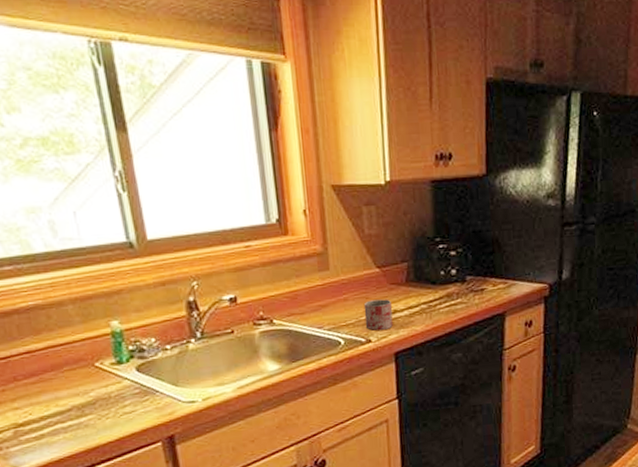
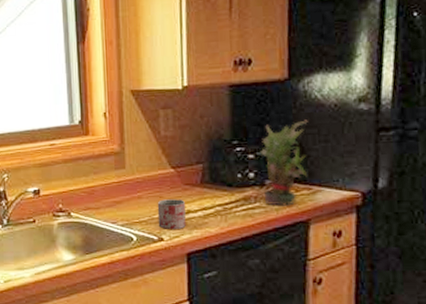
potted plant: none [460,216,504,301] -> present [259,120,308,206]

